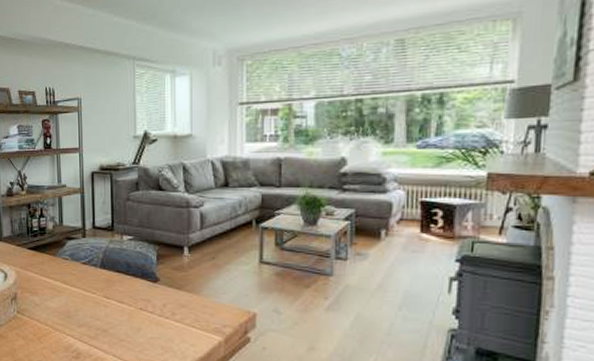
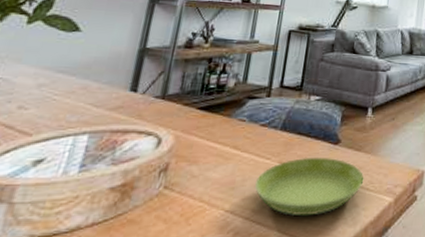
saucer: none [86,293,189,346] -> present [254,157,364,217]

